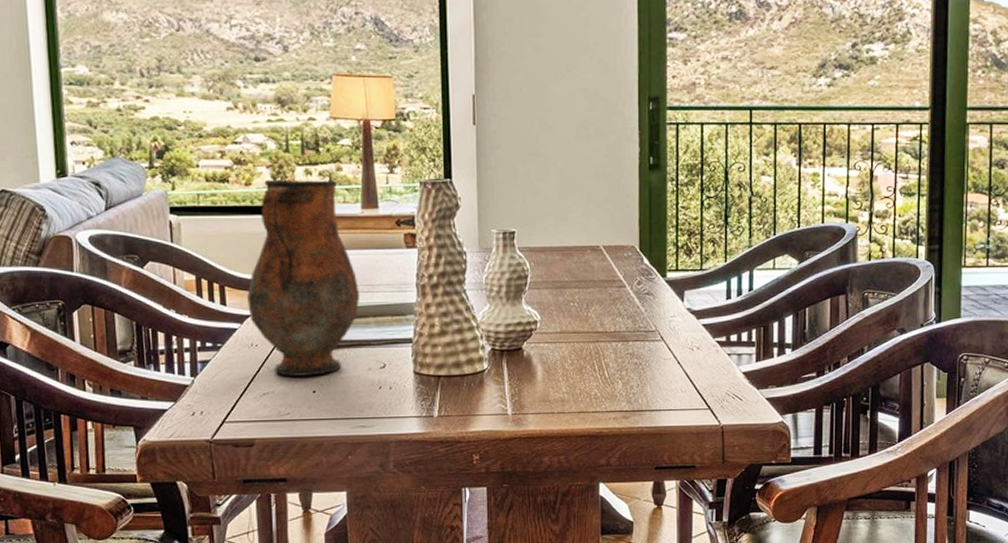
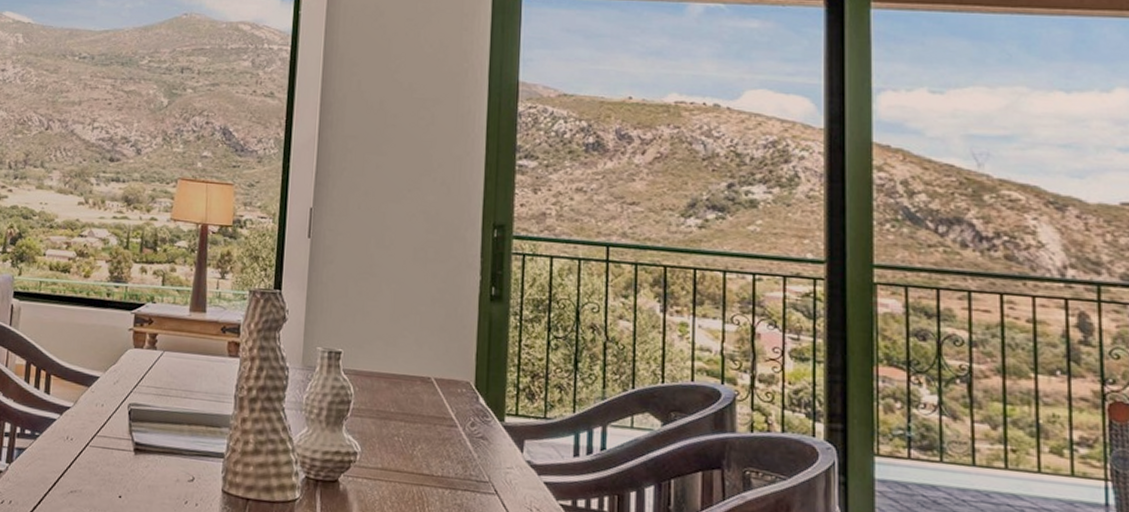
pitcher: present [247,179,360,376] -> none [69,273,178,480]

